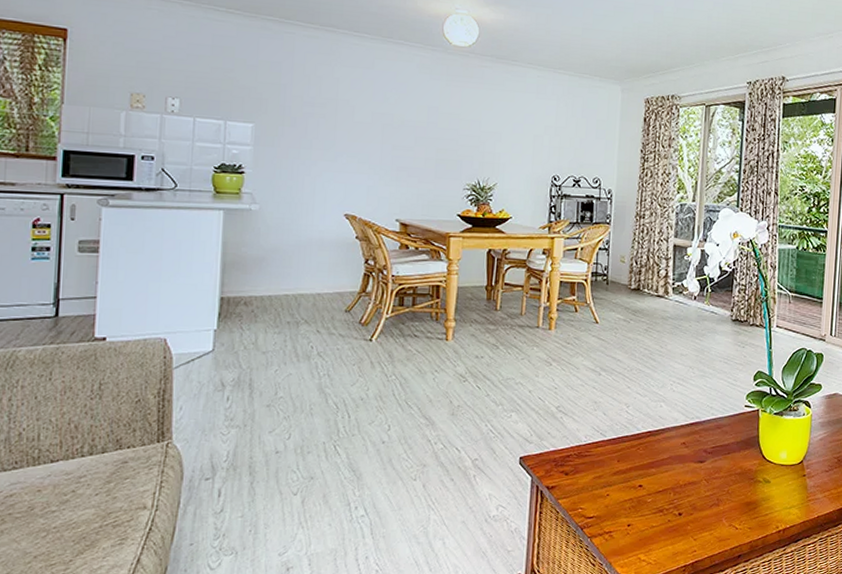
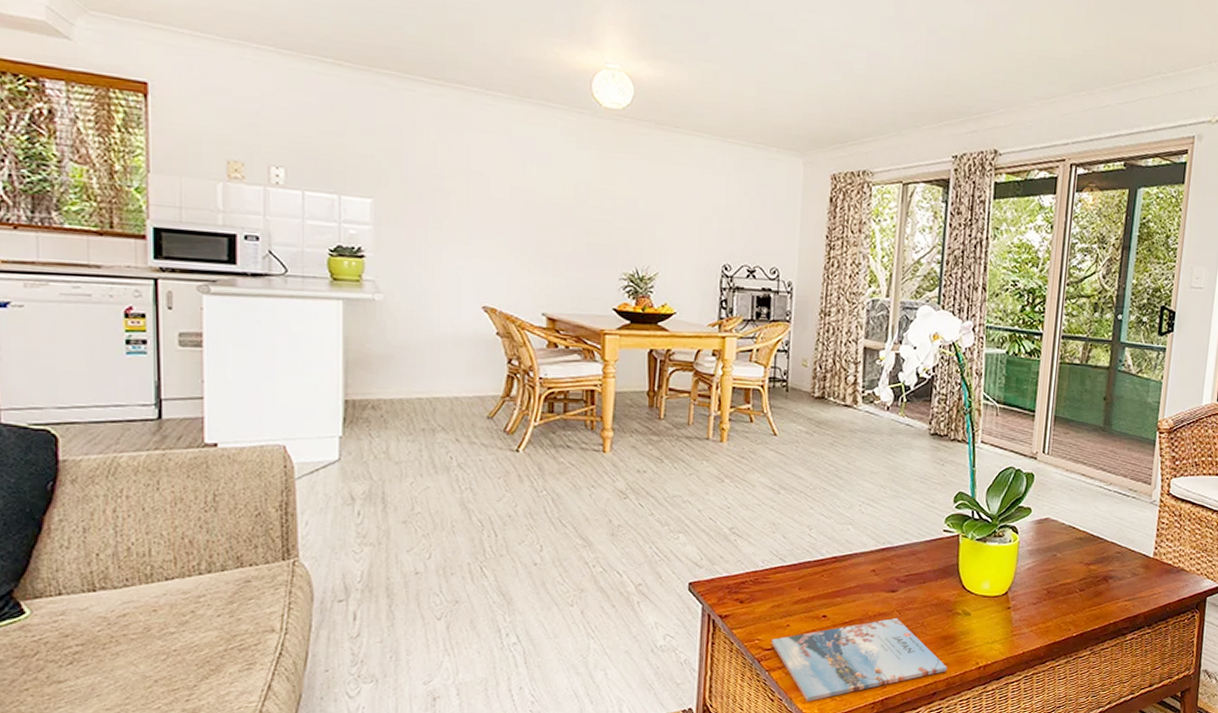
magazine: none [593,487,750,566] -> present [771,618,947,702]

